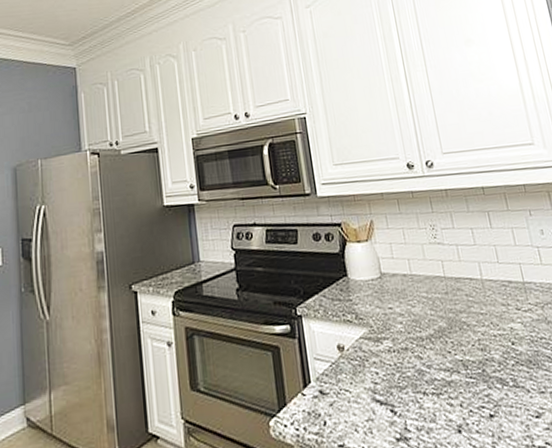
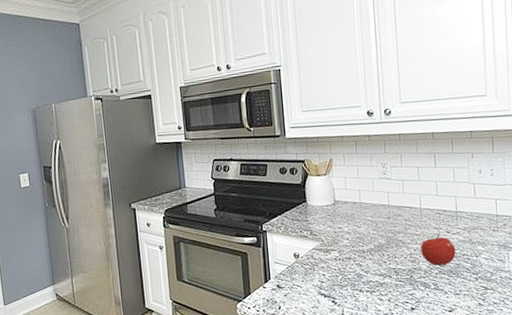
fruit: none [488,312,532,354] -> present [421,234,456,266]

